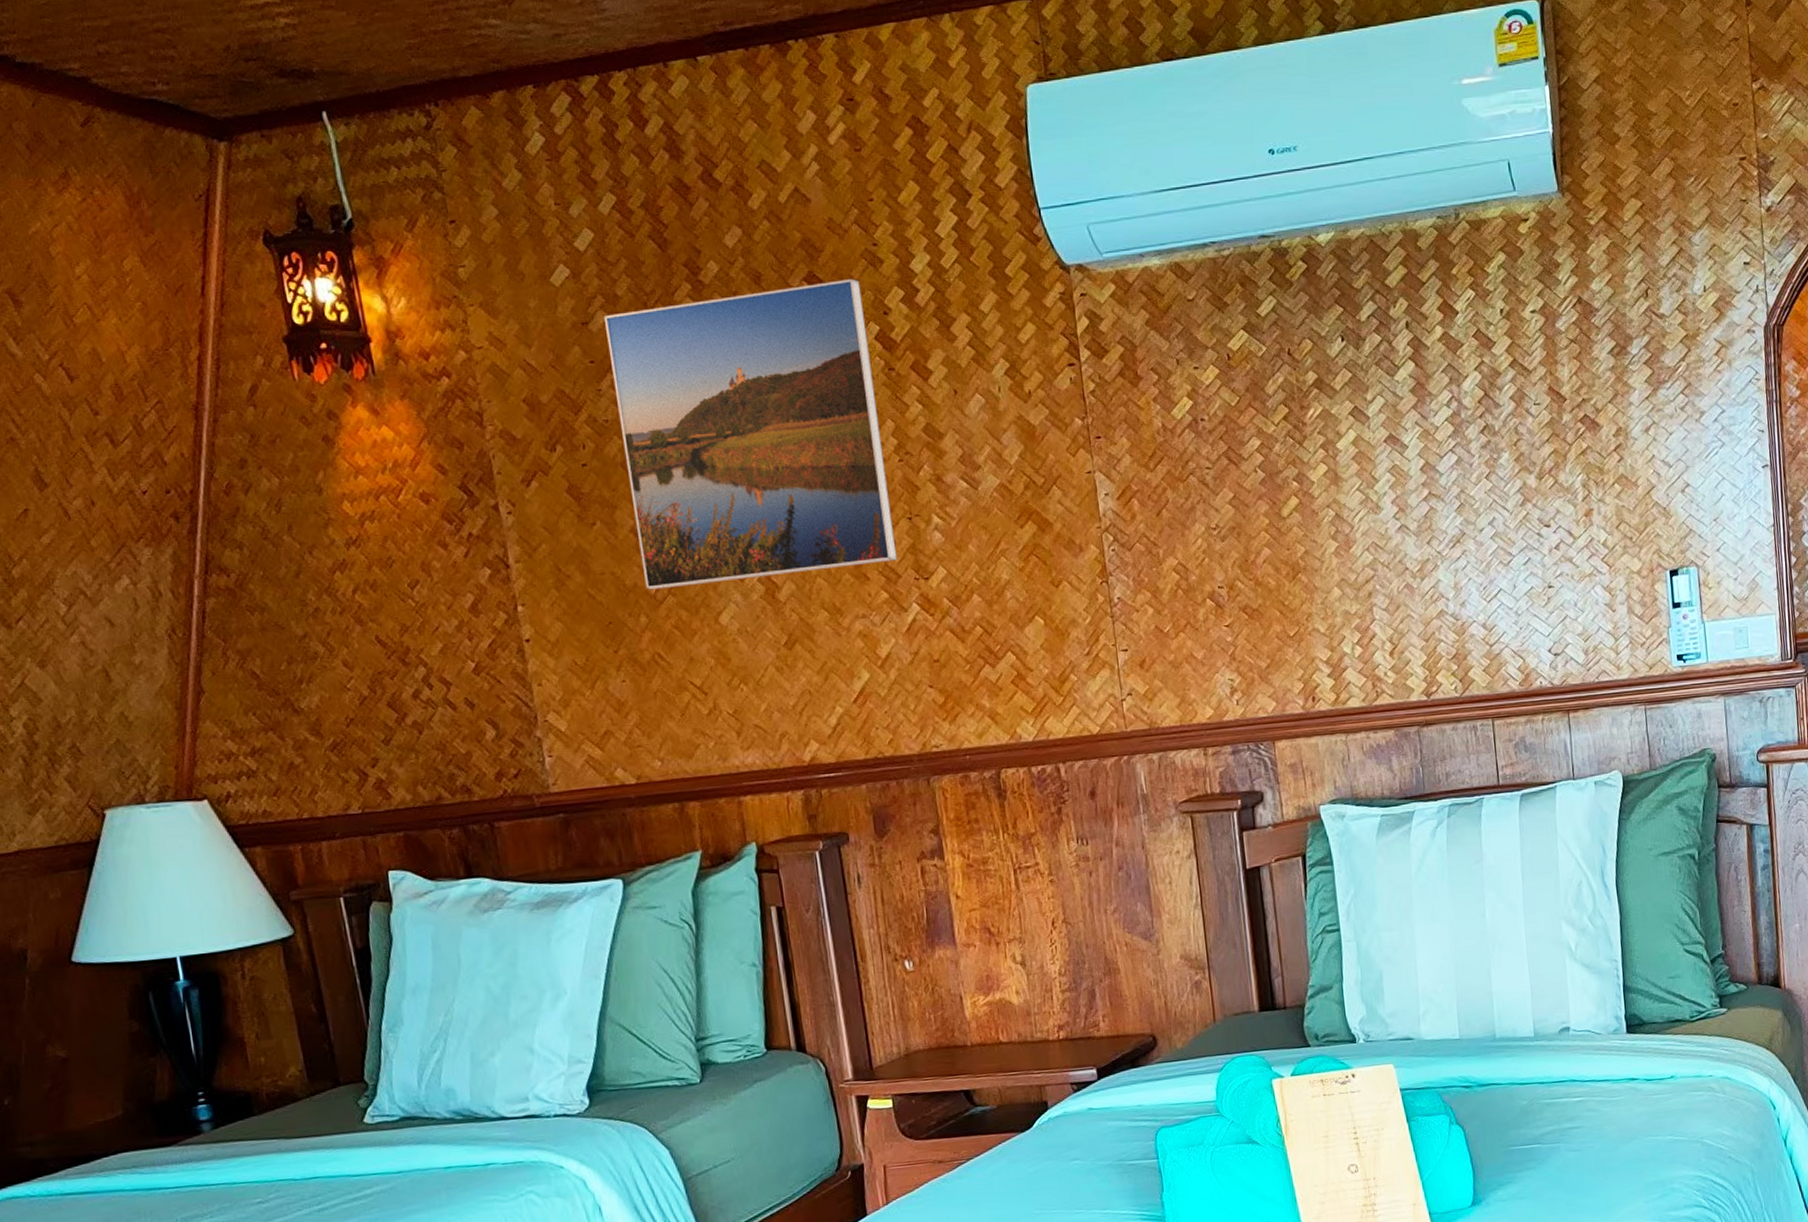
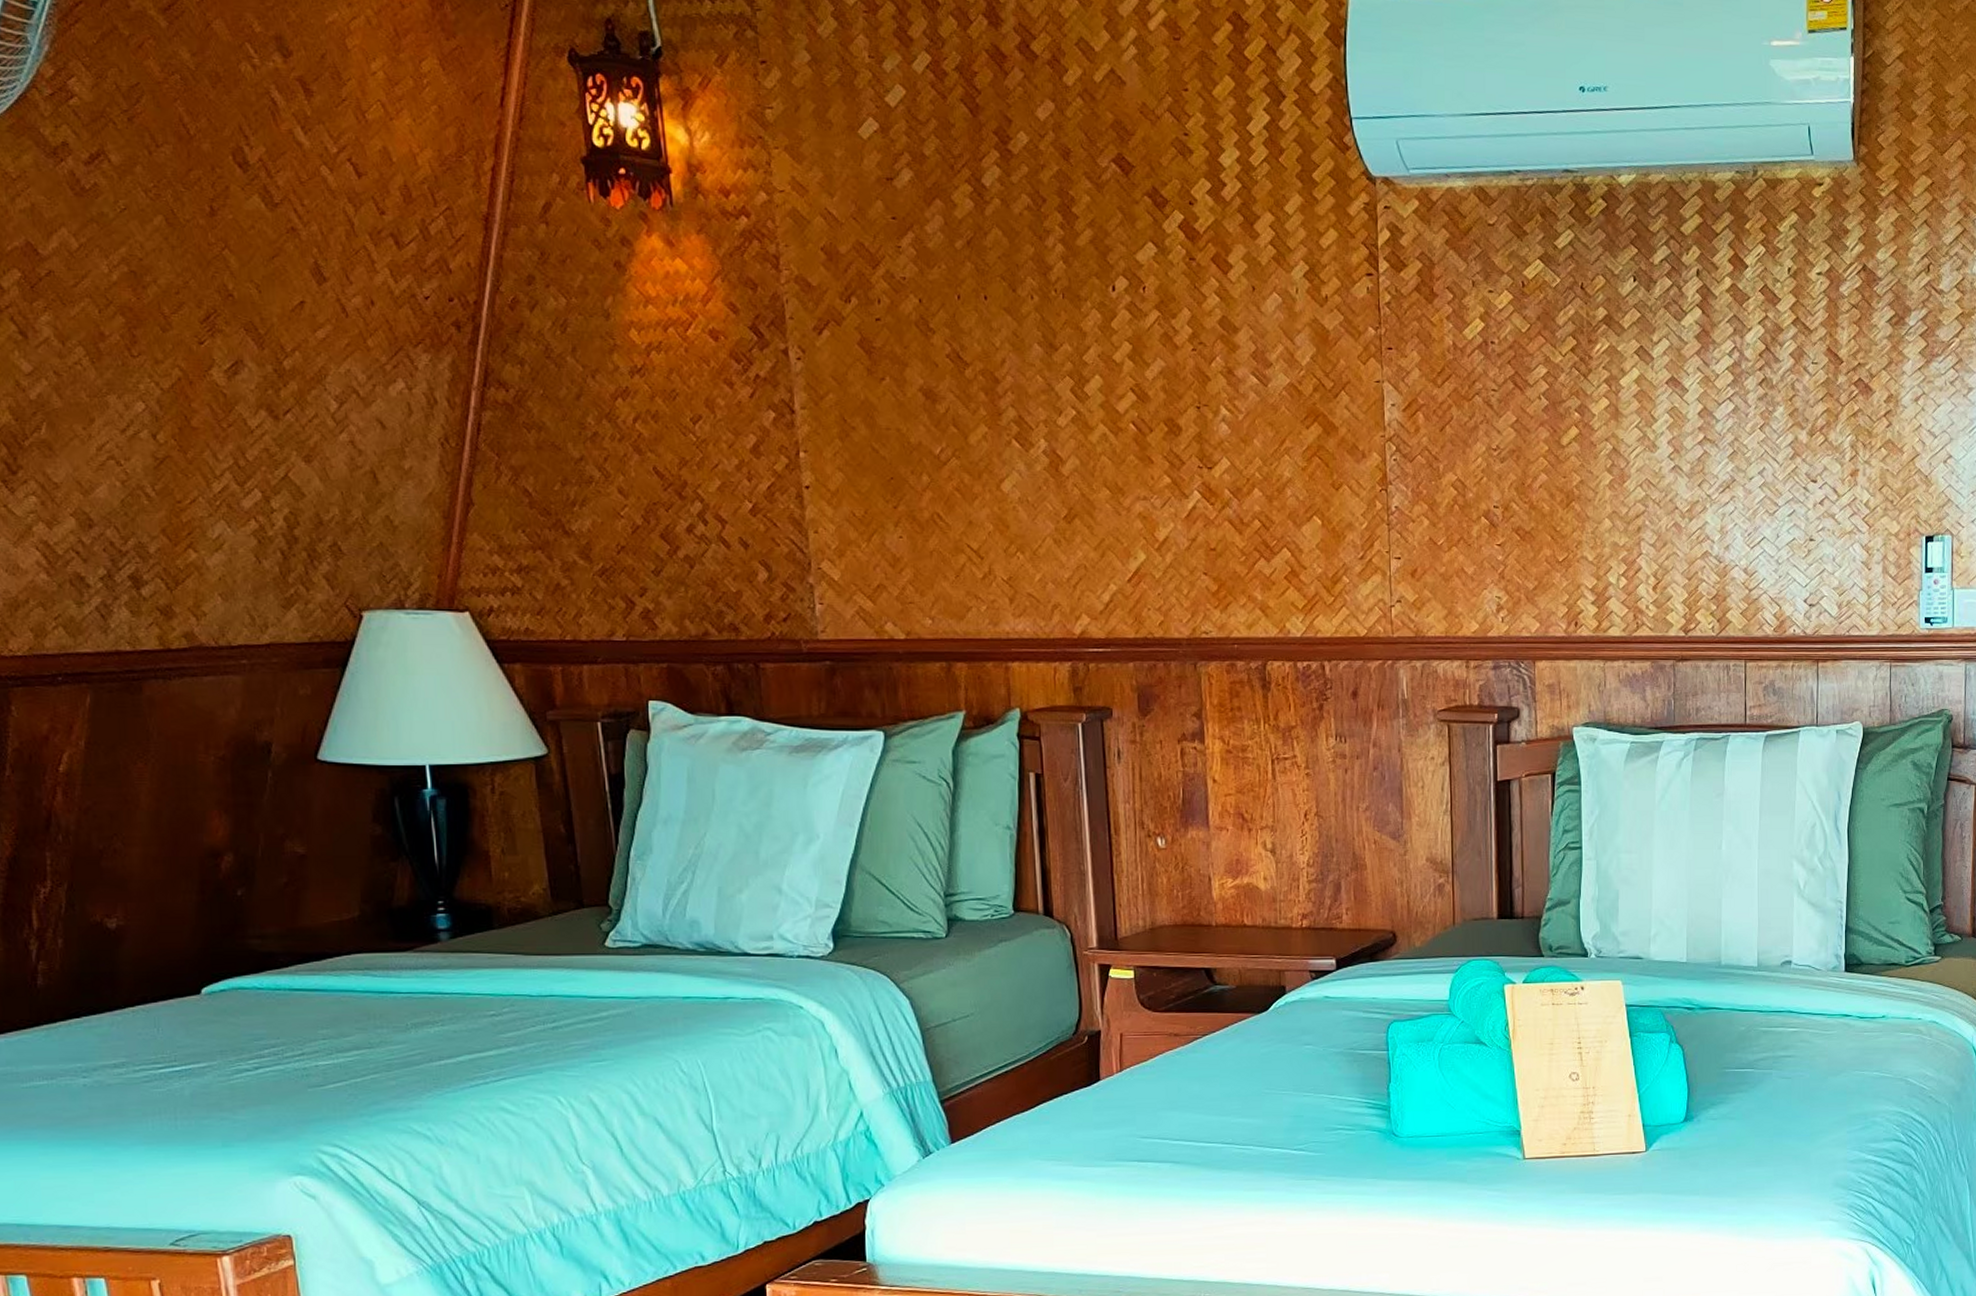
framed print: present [603,278,898,590] -> none [909,165,1183,451]

